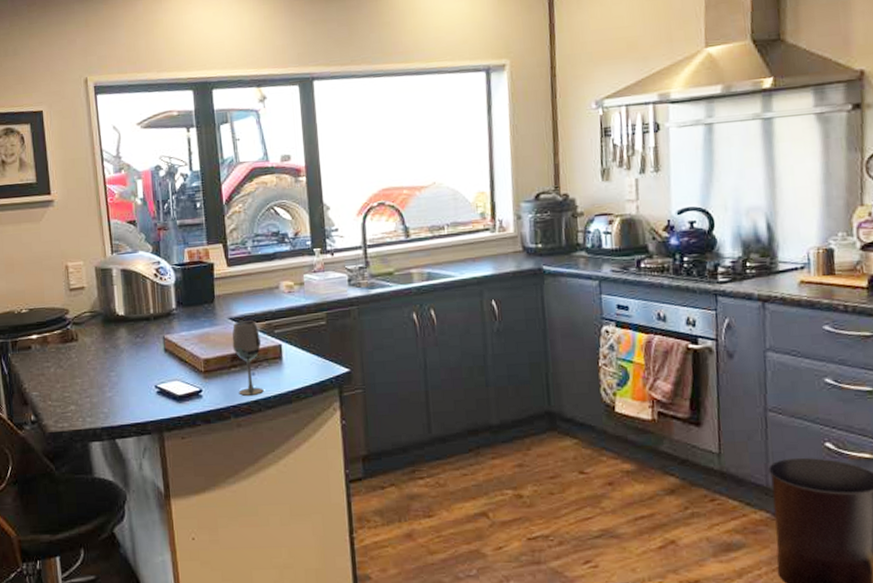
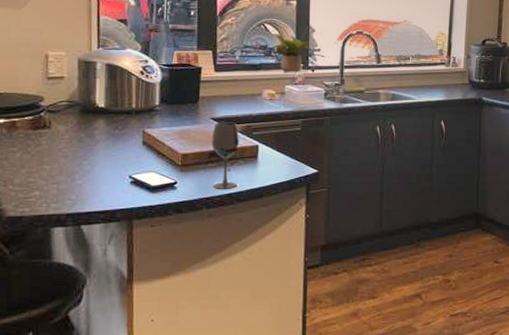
potted plant: none [283,216,326,261] -> present [271,33,310,73]

